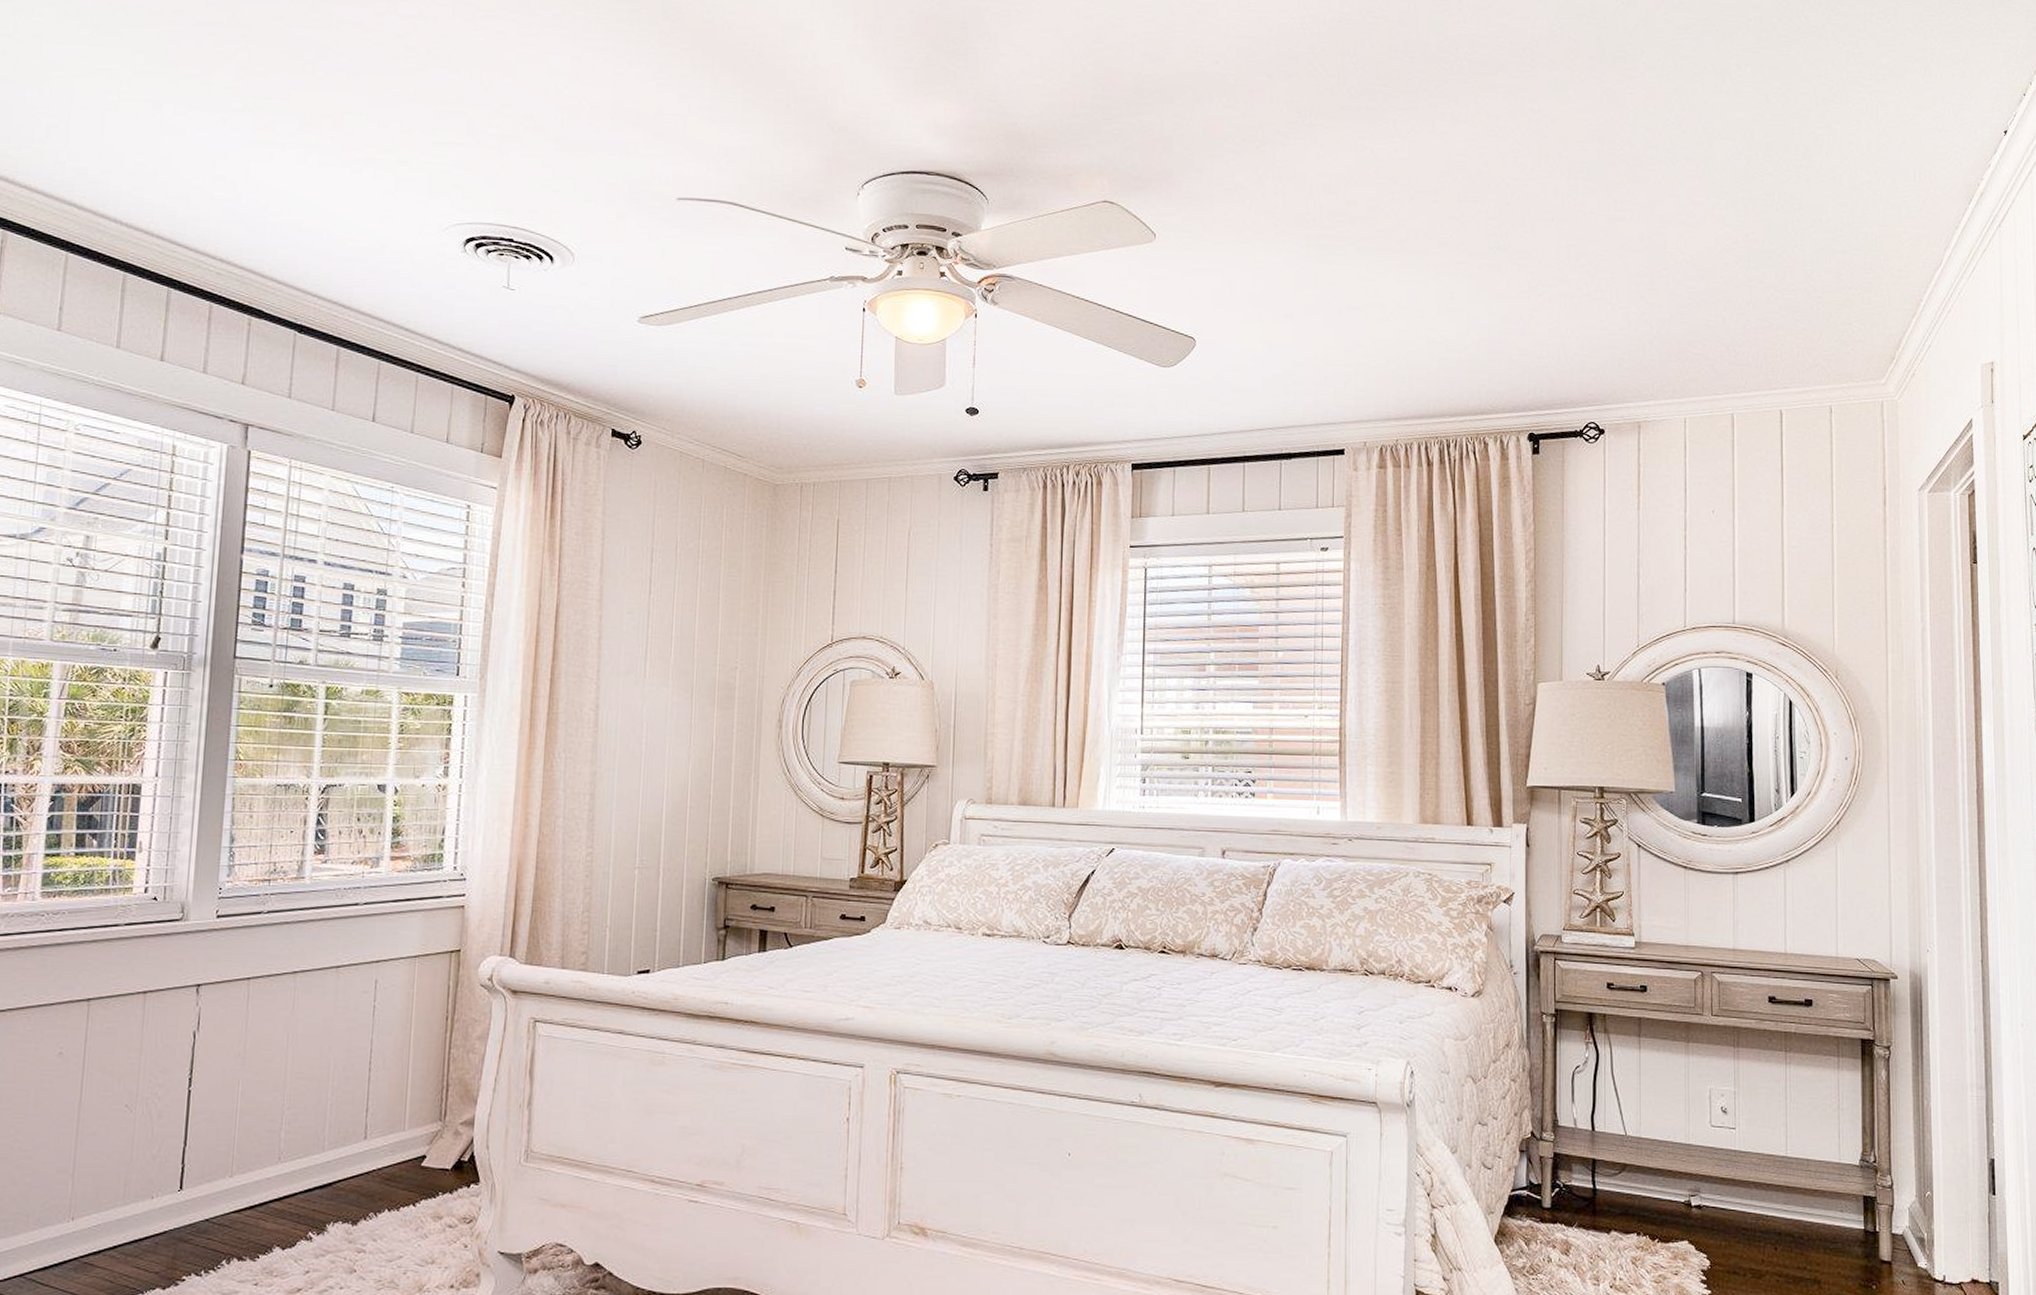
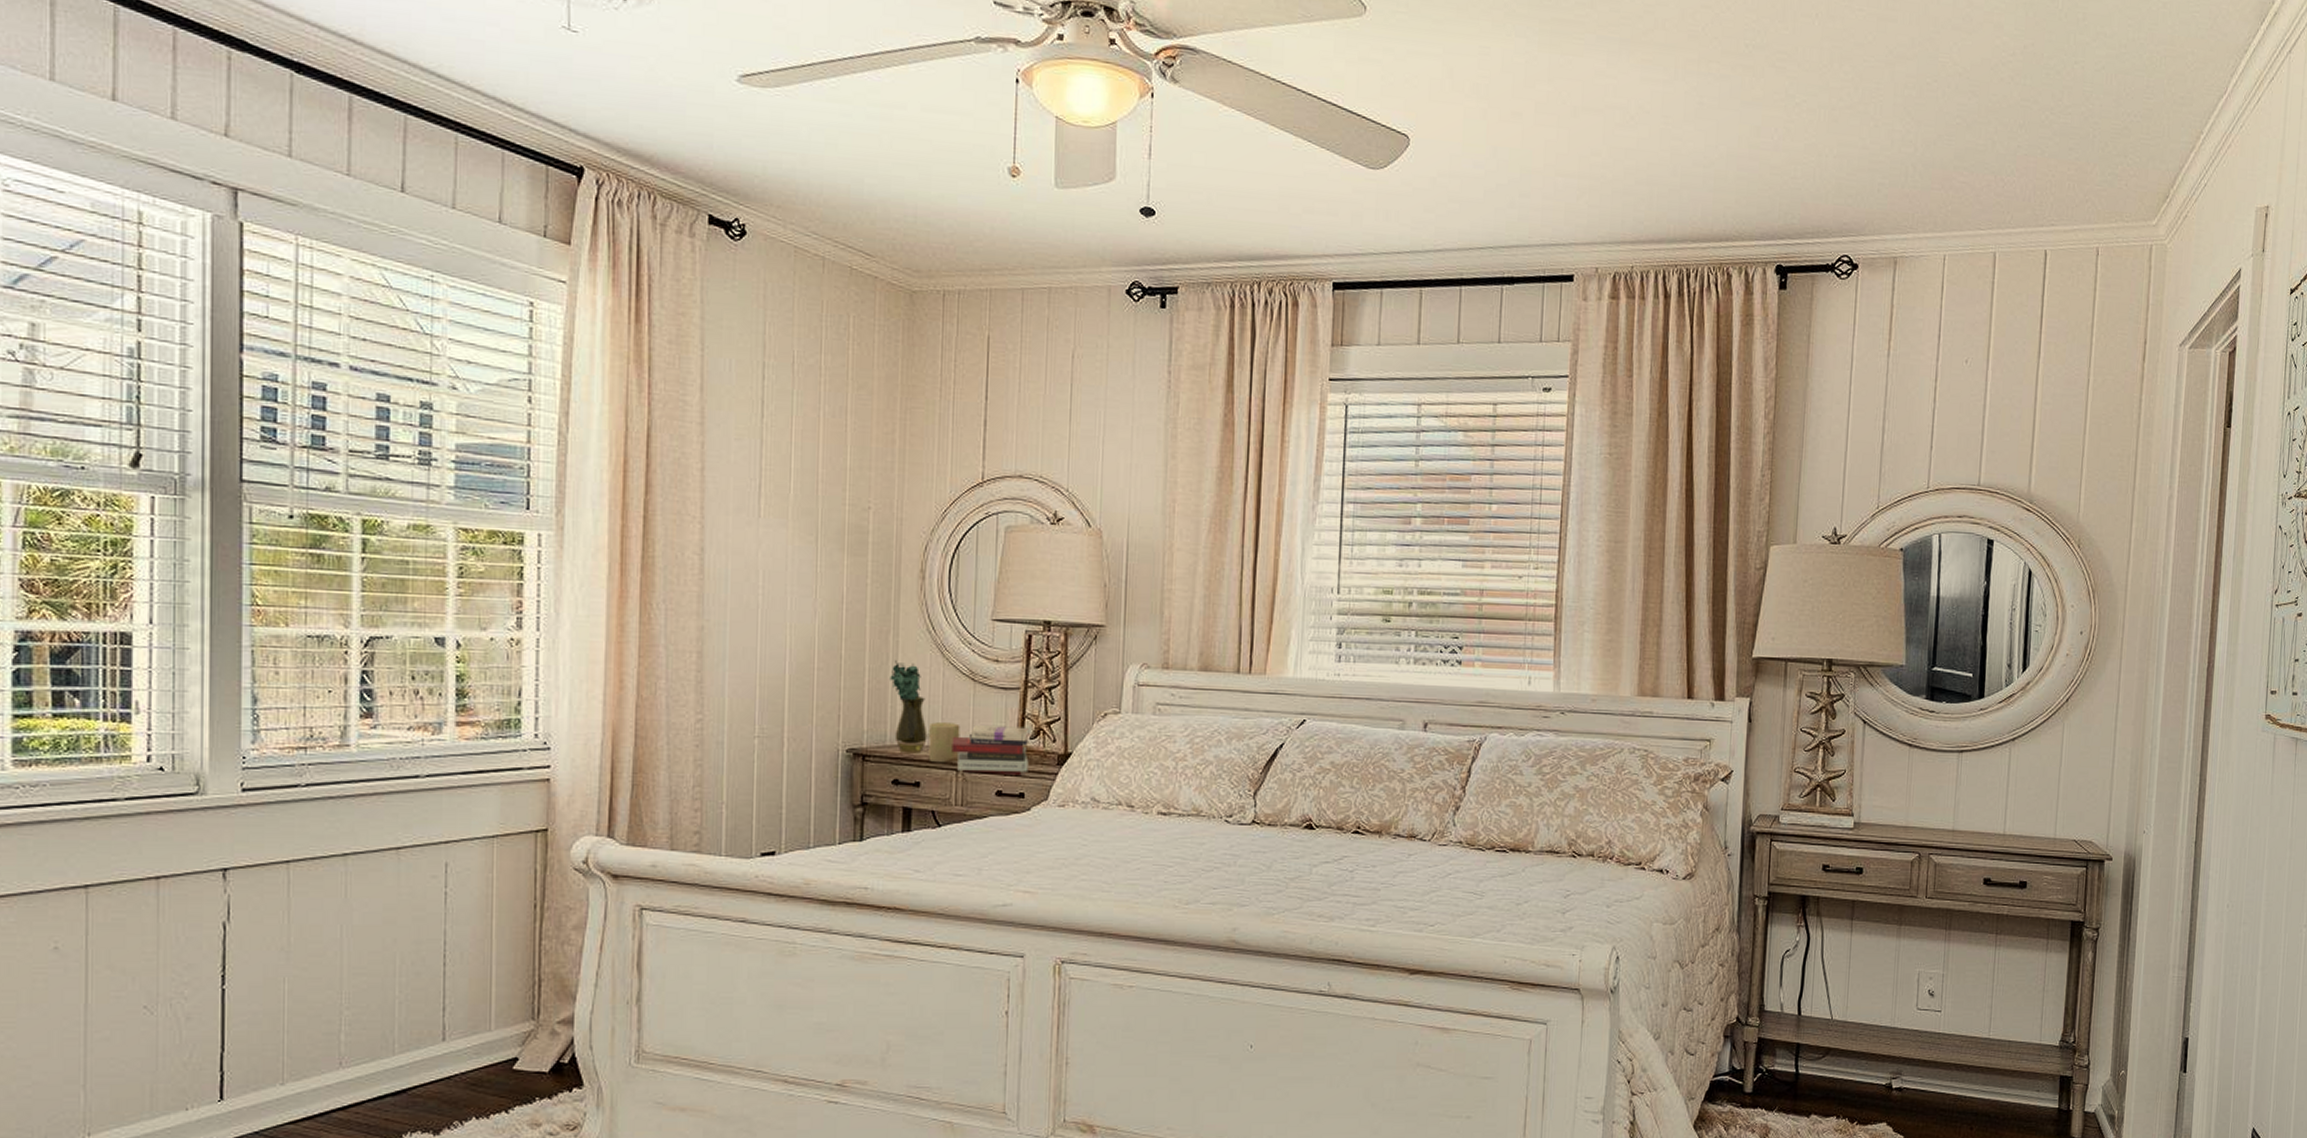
vase: none [750,798,782,881] -> present [890,659,928,753]
candle: none [782,854,810,890] -> present [928,722,960,764]
books: none [802,856,869,900] -> present [951,725,1029,775]

